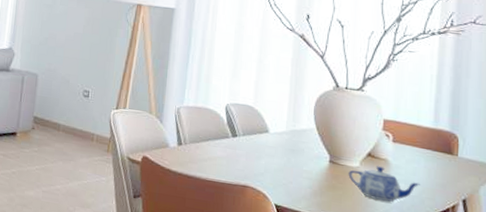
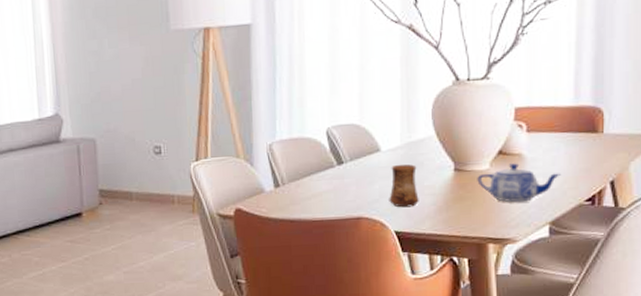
cup: none [272,147,298,186] -> present [389,164,419,208]

